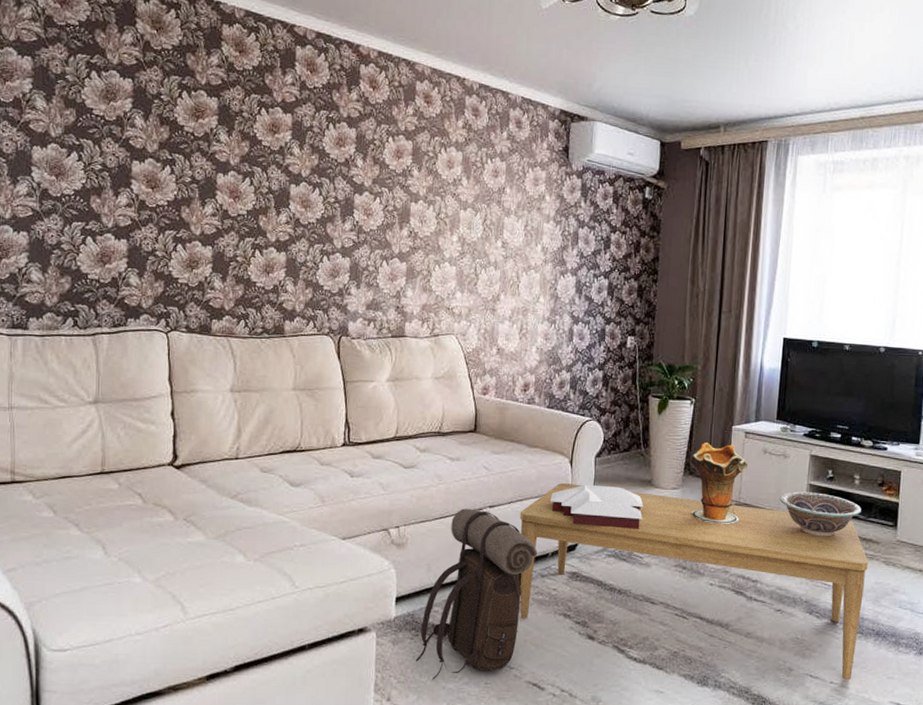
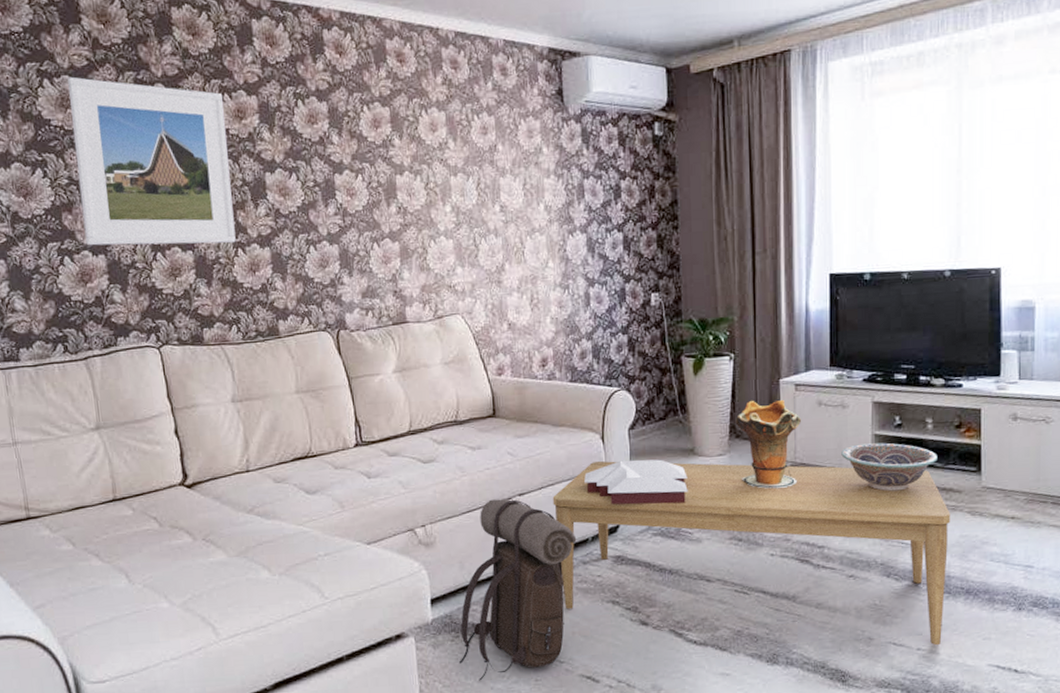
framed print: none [110,72,261,245] -> present [68,76,236,246]

